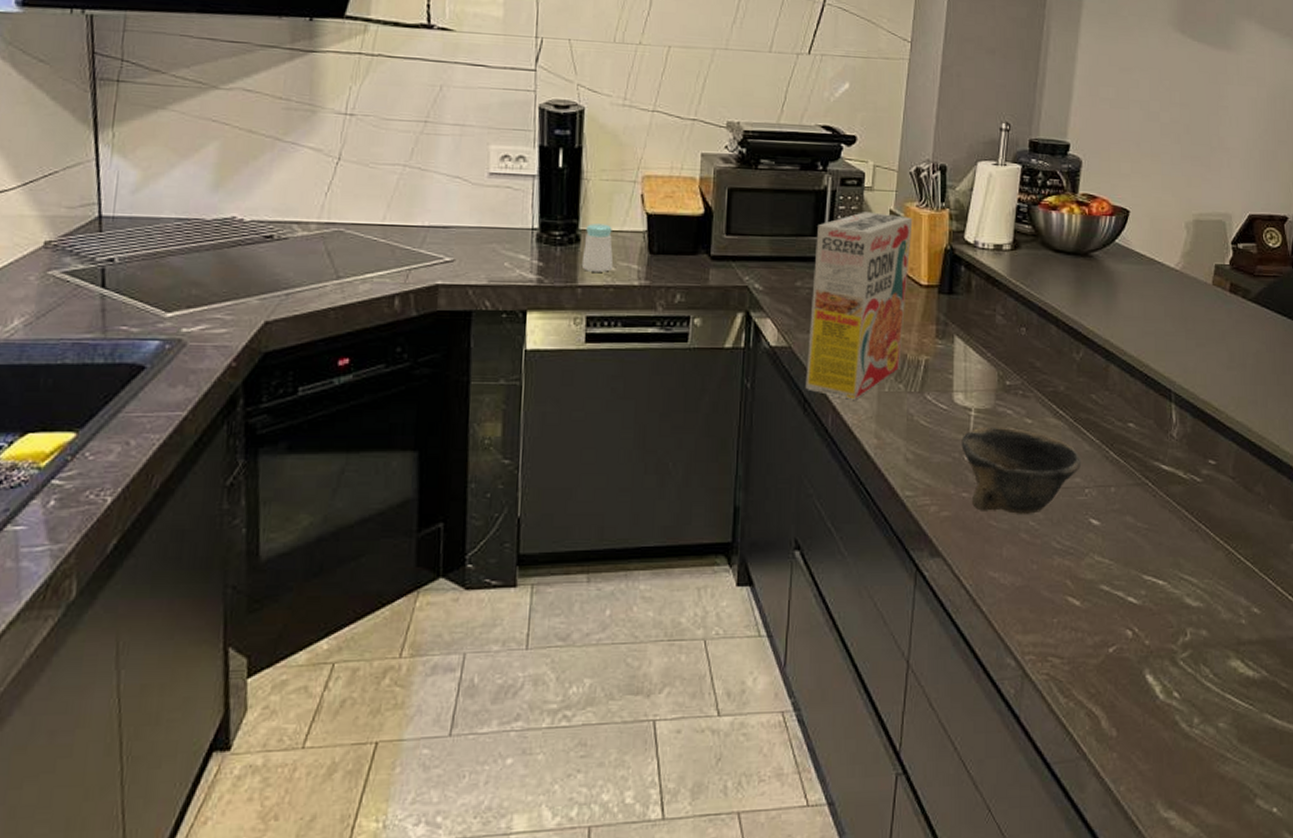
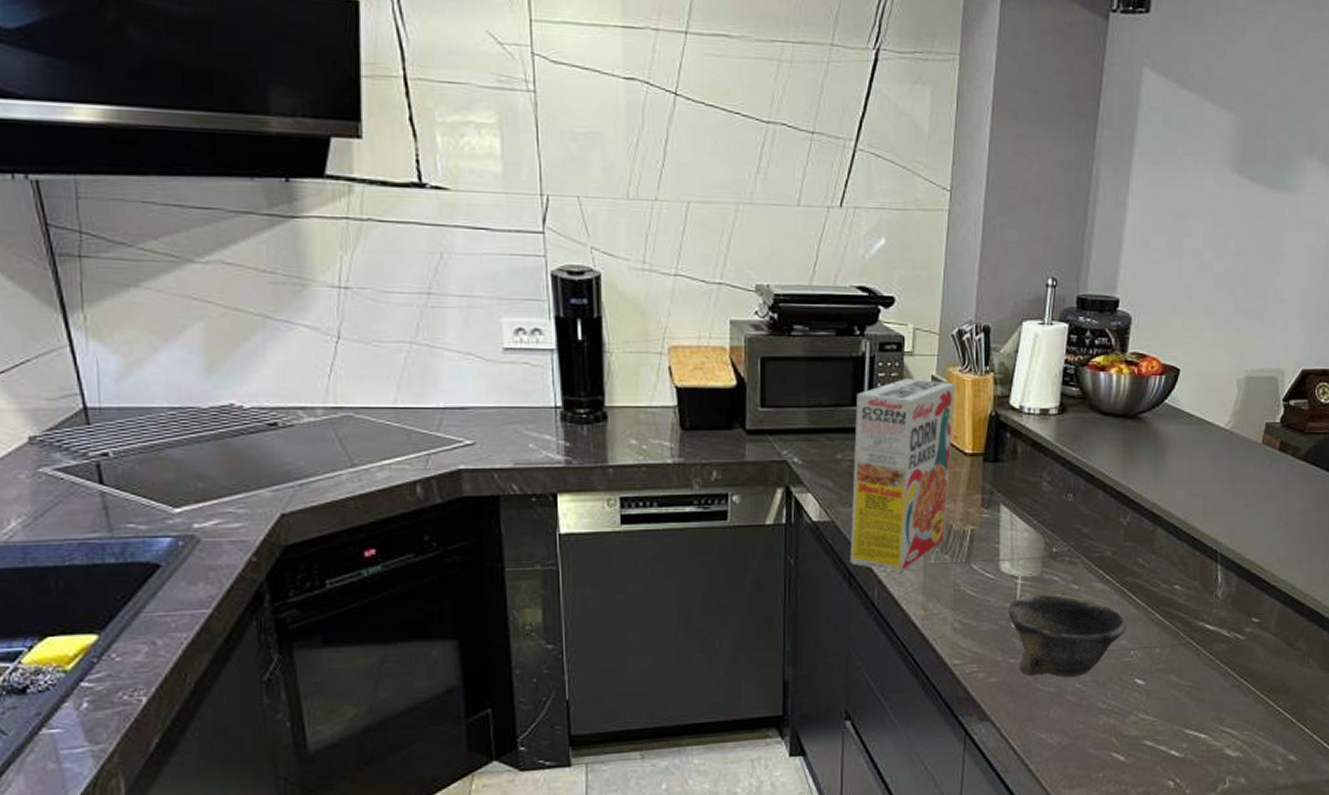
salt shaker: present [581,223,614,272] -> none [610,400,645,451]

